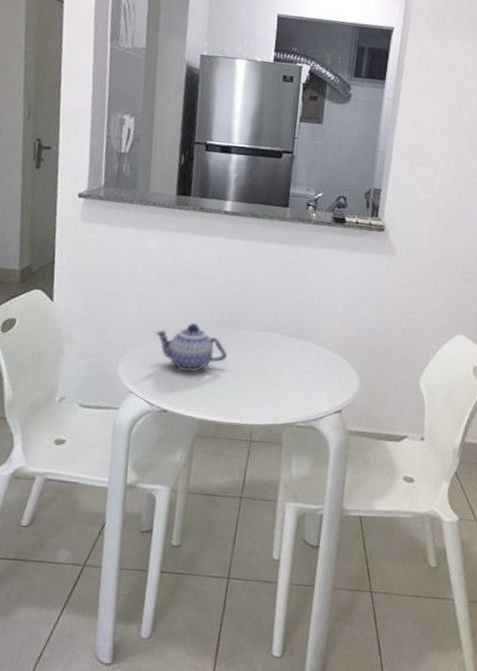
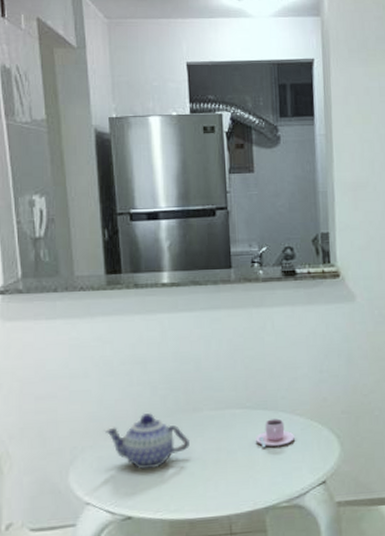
teacup: none [285,347,320,373] -> present [256,418,294,448]

